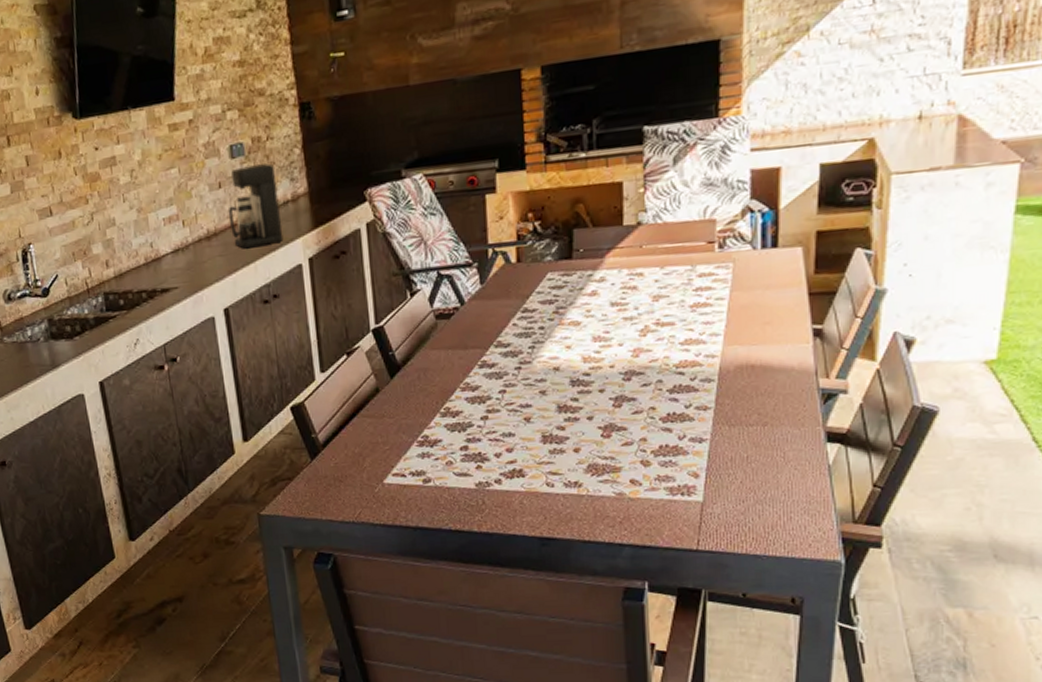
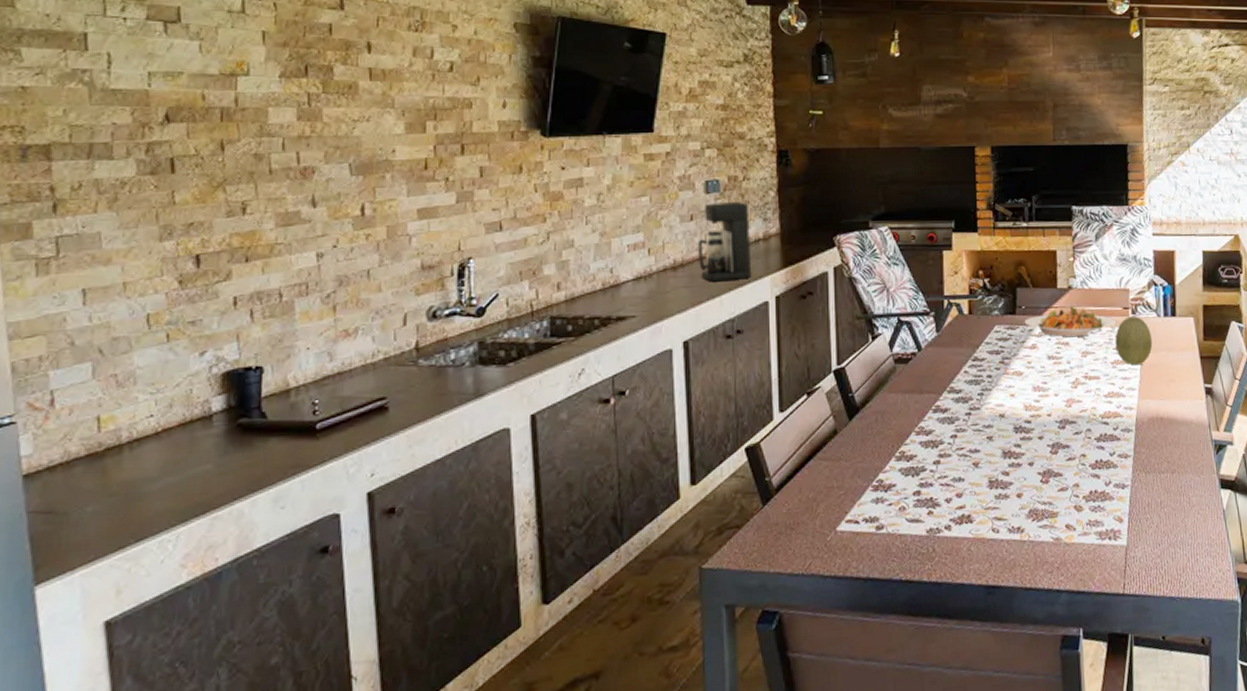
salad: none [582,244,700,281] -> present [1024,306,1118,338]
fruit: none [695,250,745,307] -> present [1115,316,1153,365]

